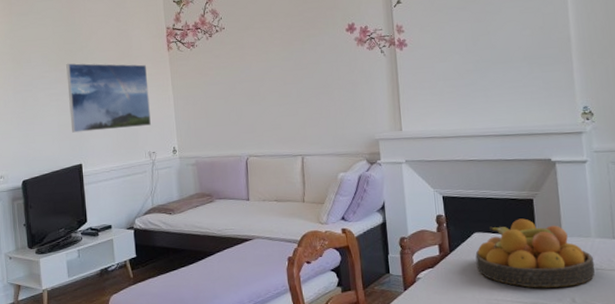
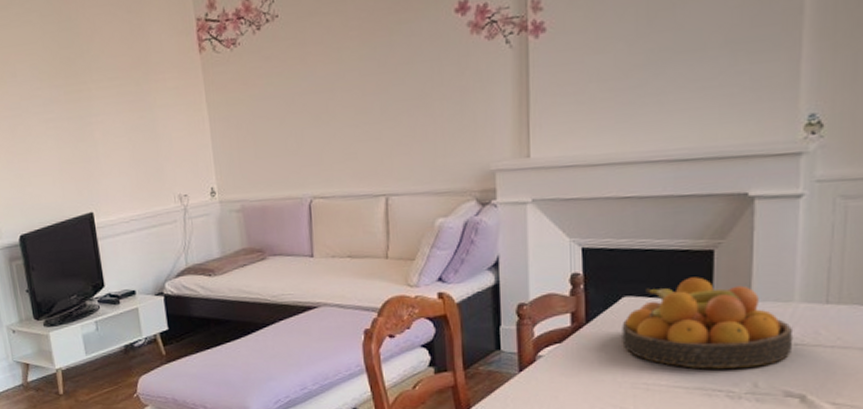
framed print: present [66,63,151,133] -> none [63,73,180,171]

